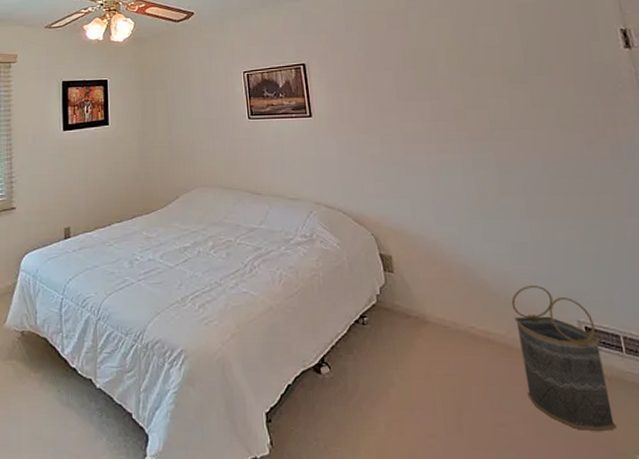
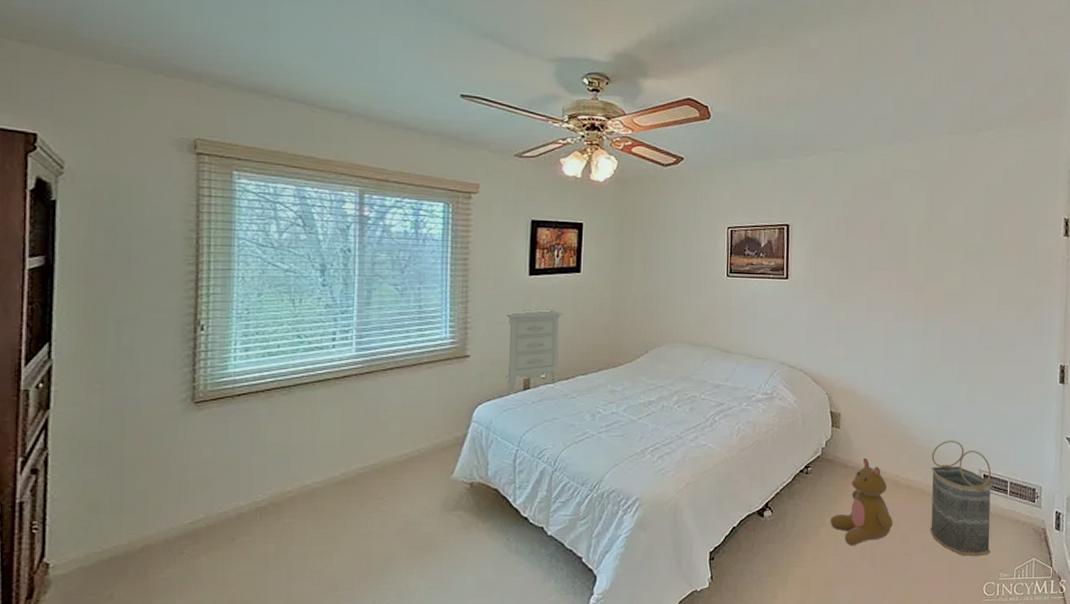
nightstand: none [46,161,96,241] -> present [506,309,563,392]
teddy bear: none [400,306,479,411] -> present [830,457,893,545]

